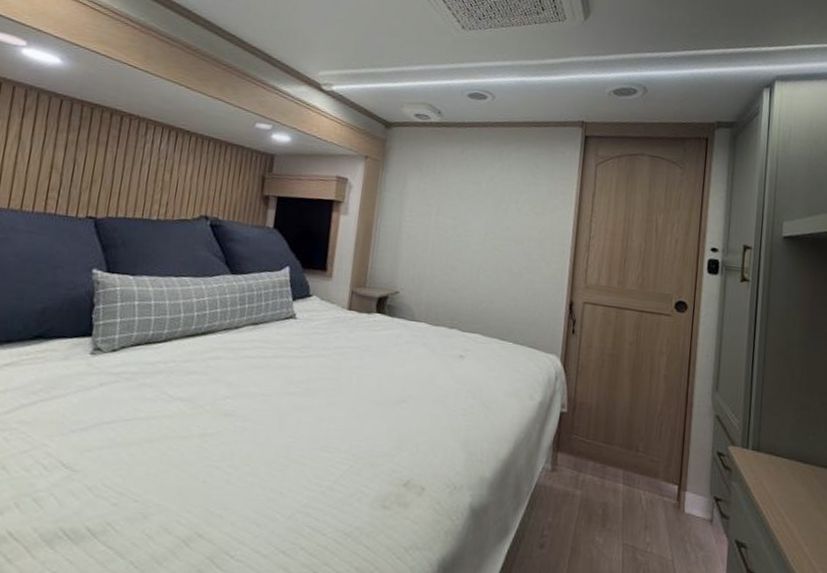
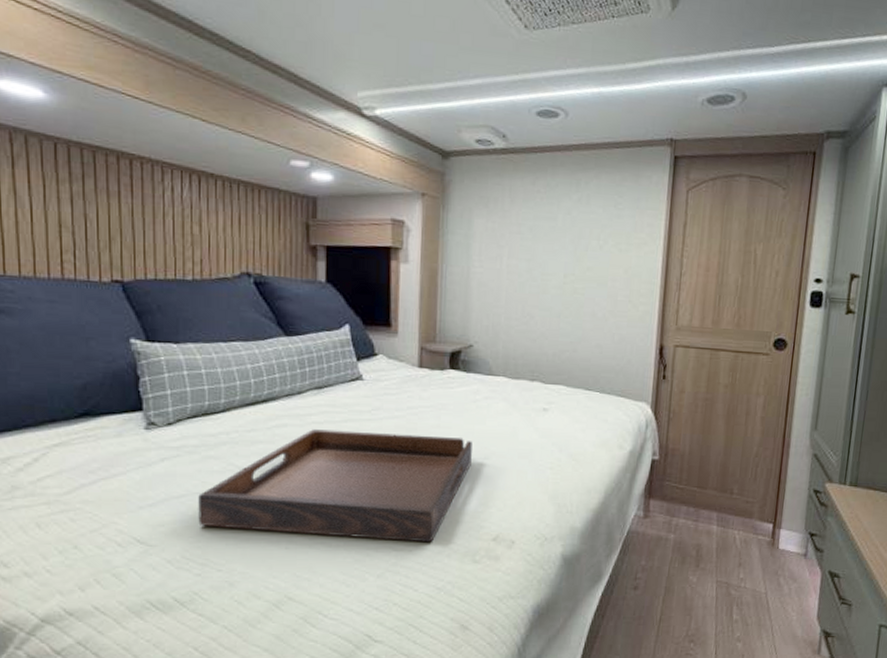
serving tray: none [124,363,392,485] -> present [198,429,472,543]

